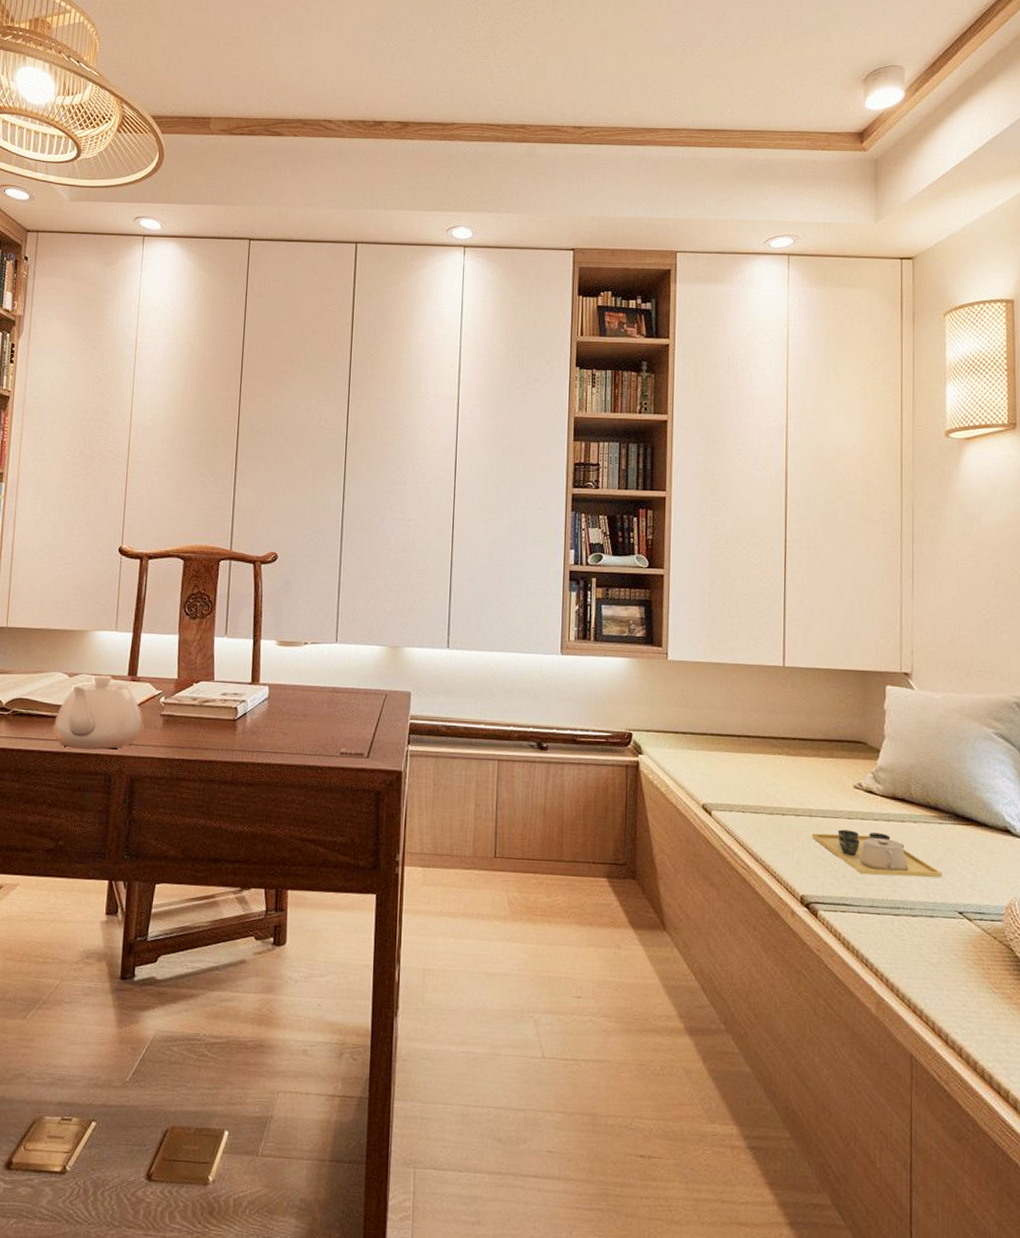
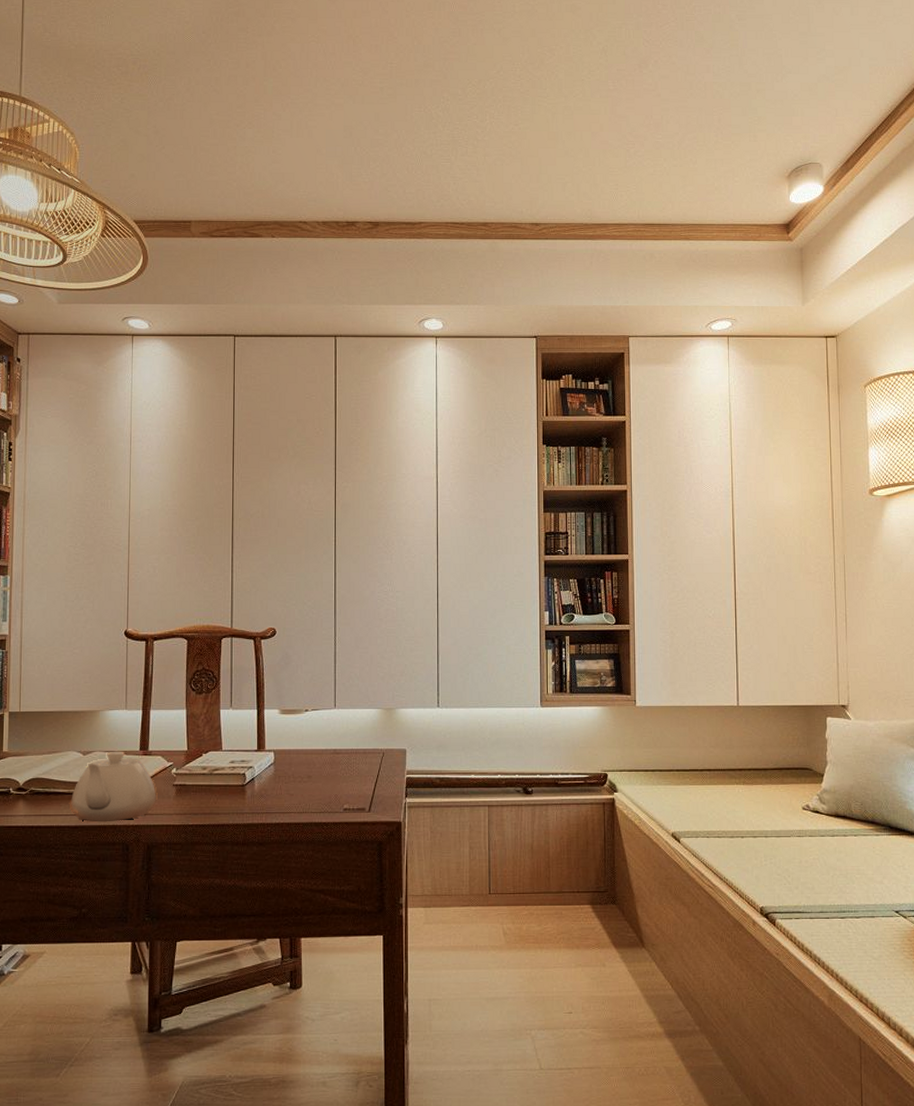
tea set: present [812,829,943,877] -> none [768,846,881,885]

